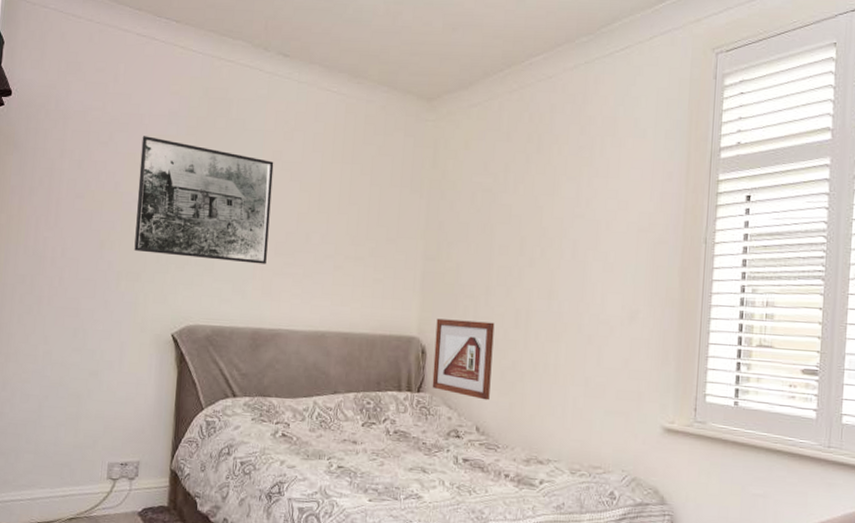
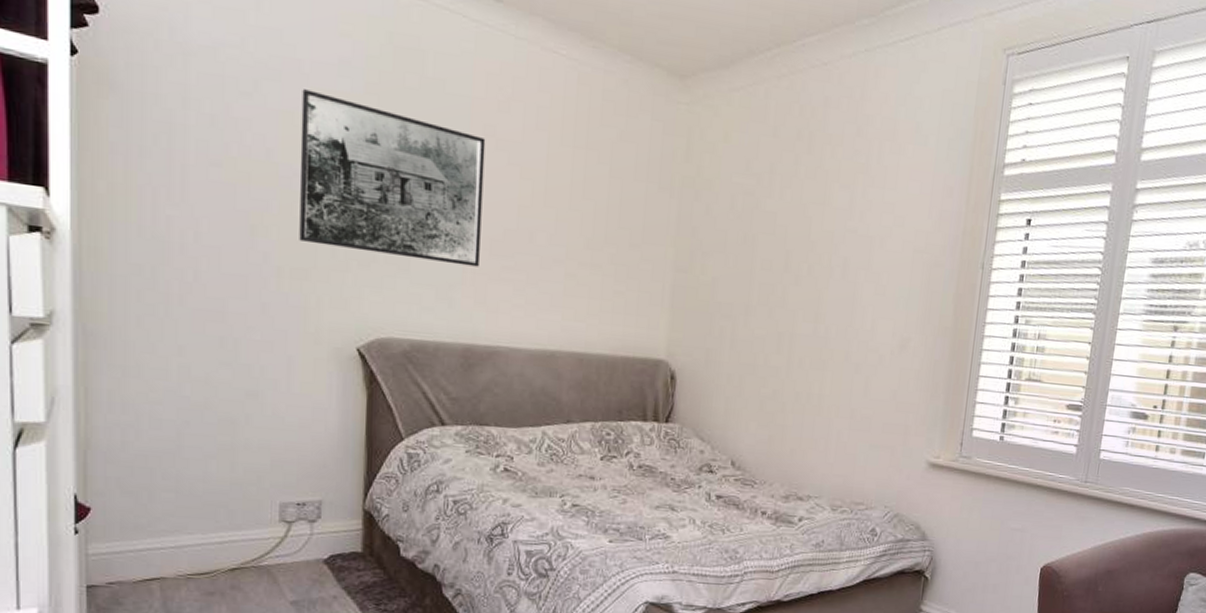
picture frame: present [432,318,495,401] -> none [682,340,755,433]

